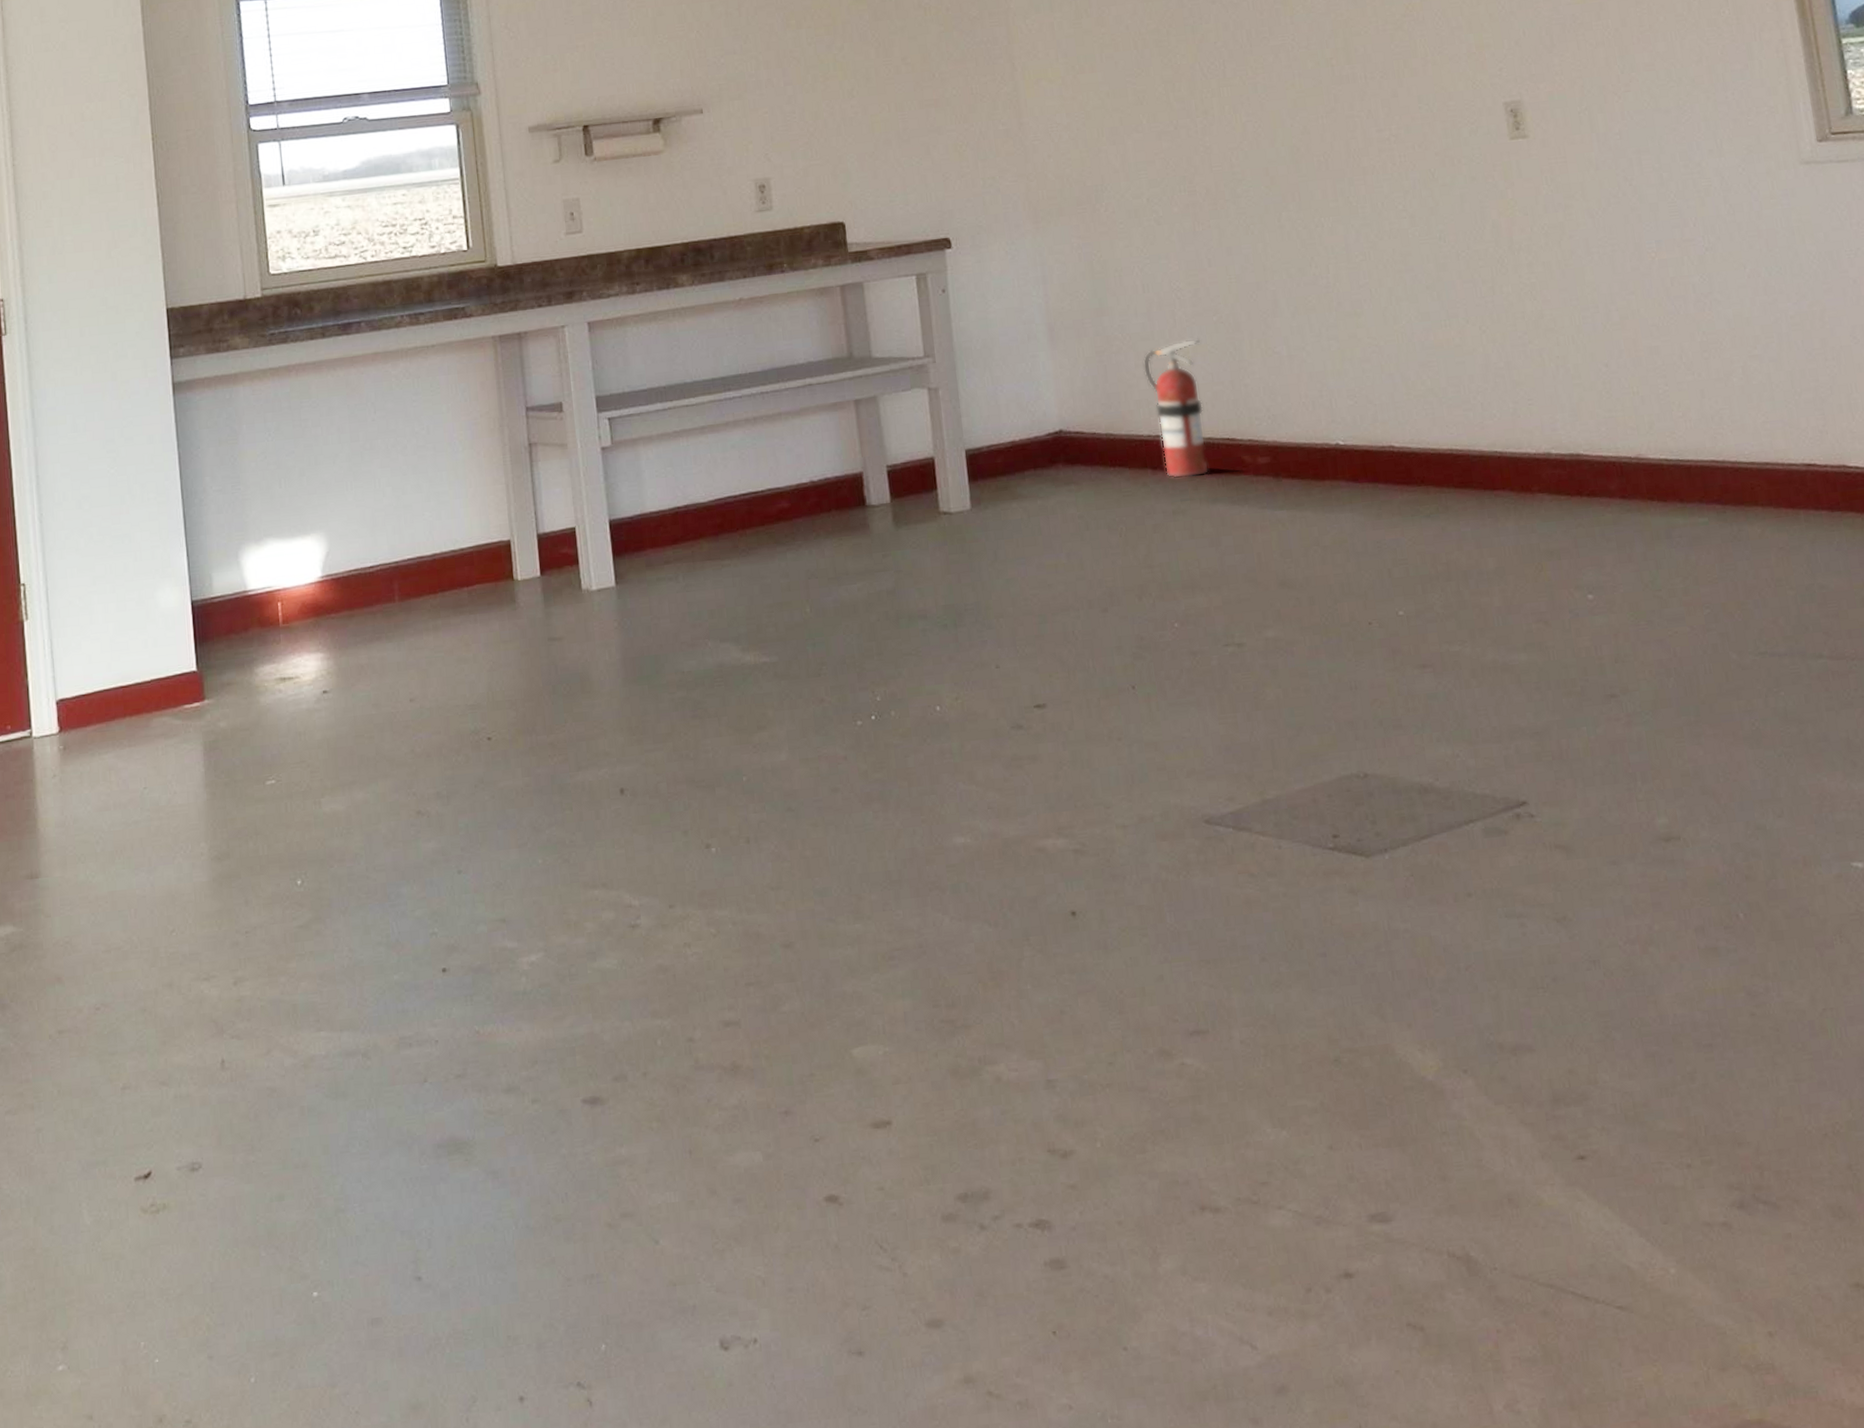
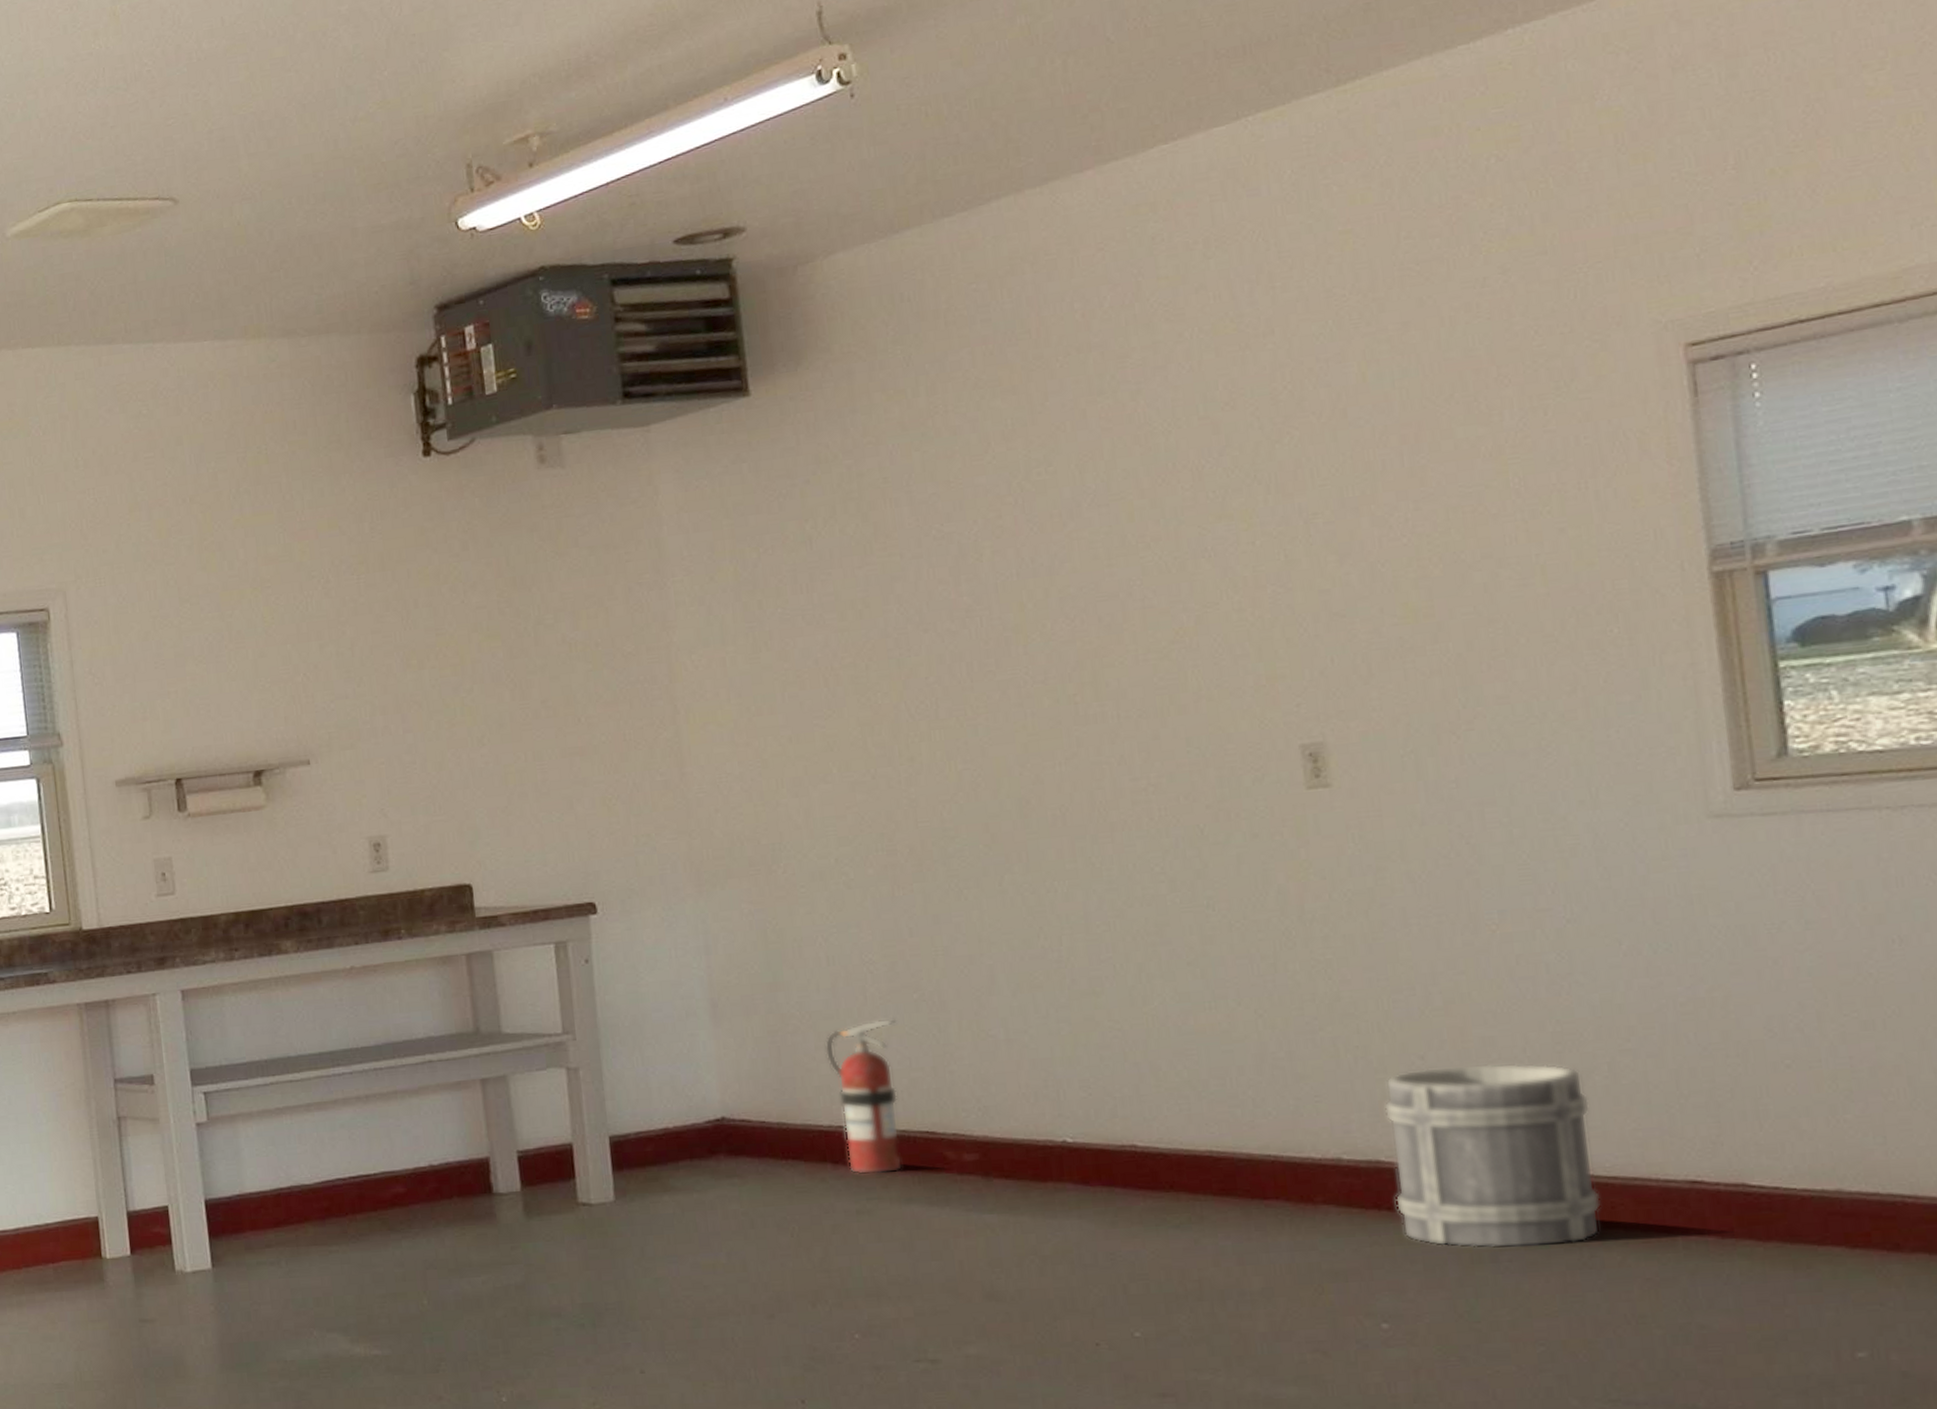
bucket: none [1580,368,1744,527] -> present [1384,1063,1601,1249]

